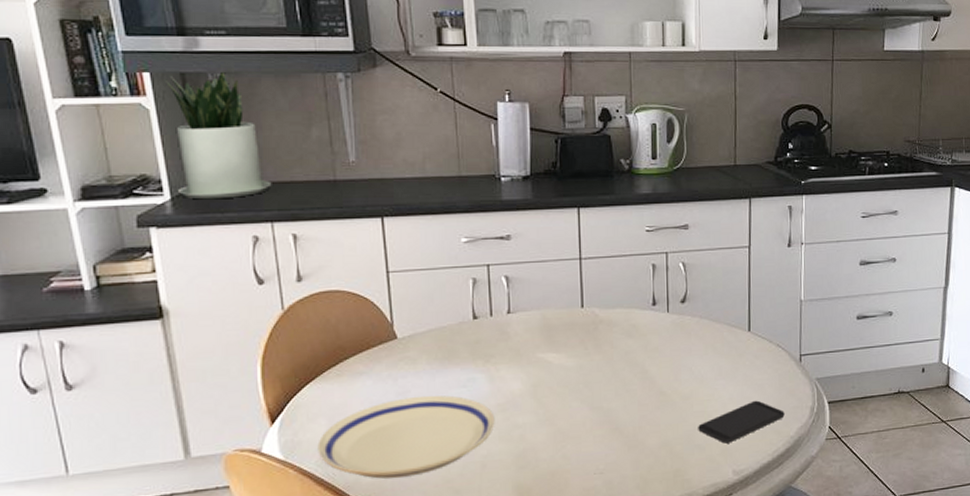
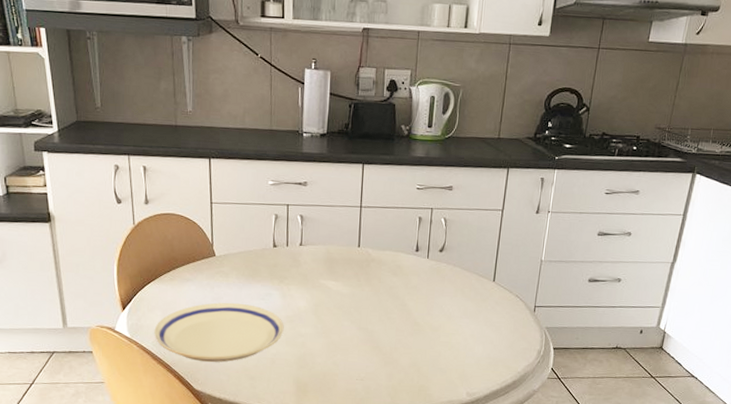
planter: present [166,72,272,200] -> none [56,31,130,134]
mobile phone: present [698,400,785,444] -> none [442,339,515,370]

